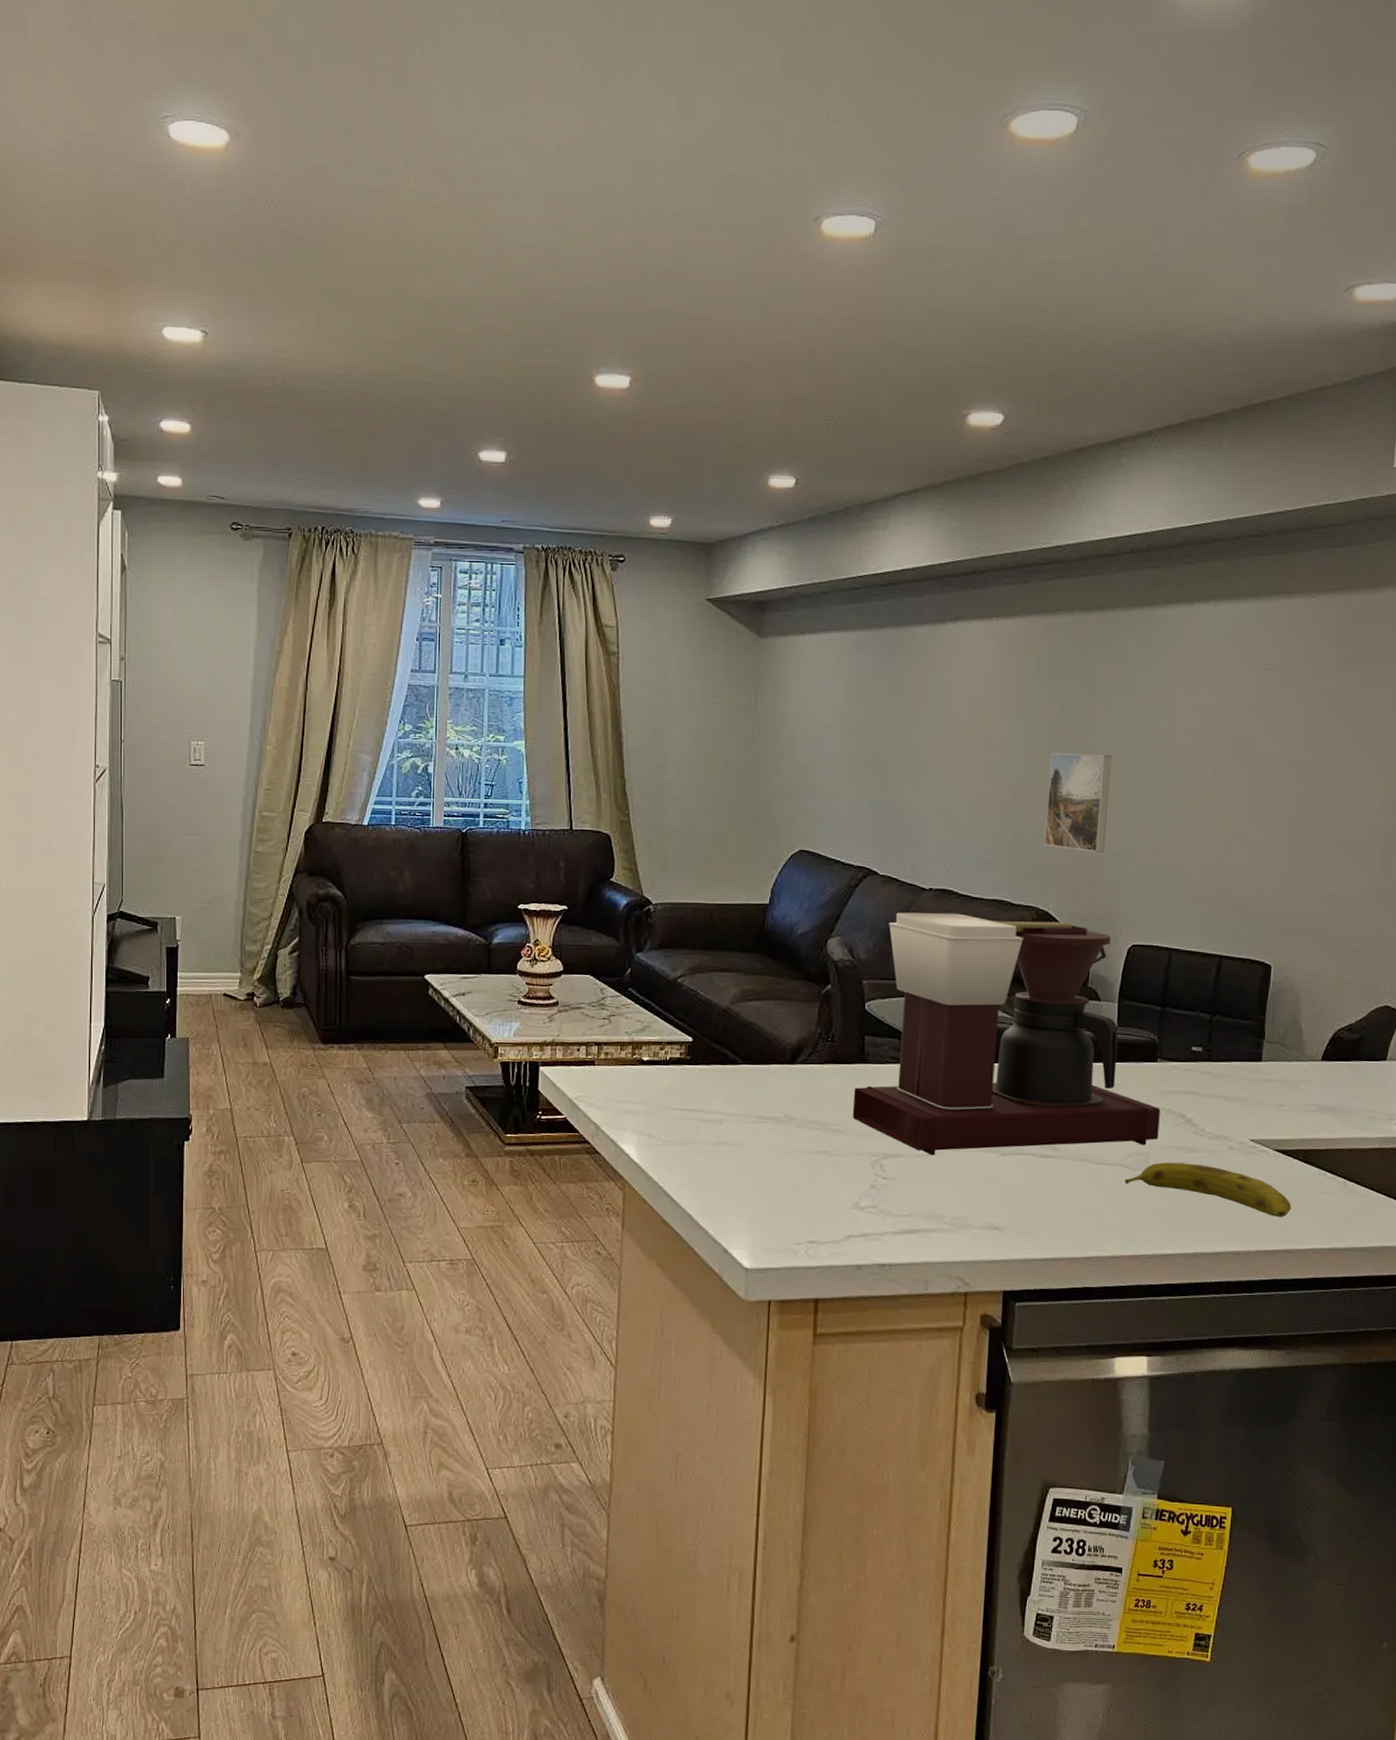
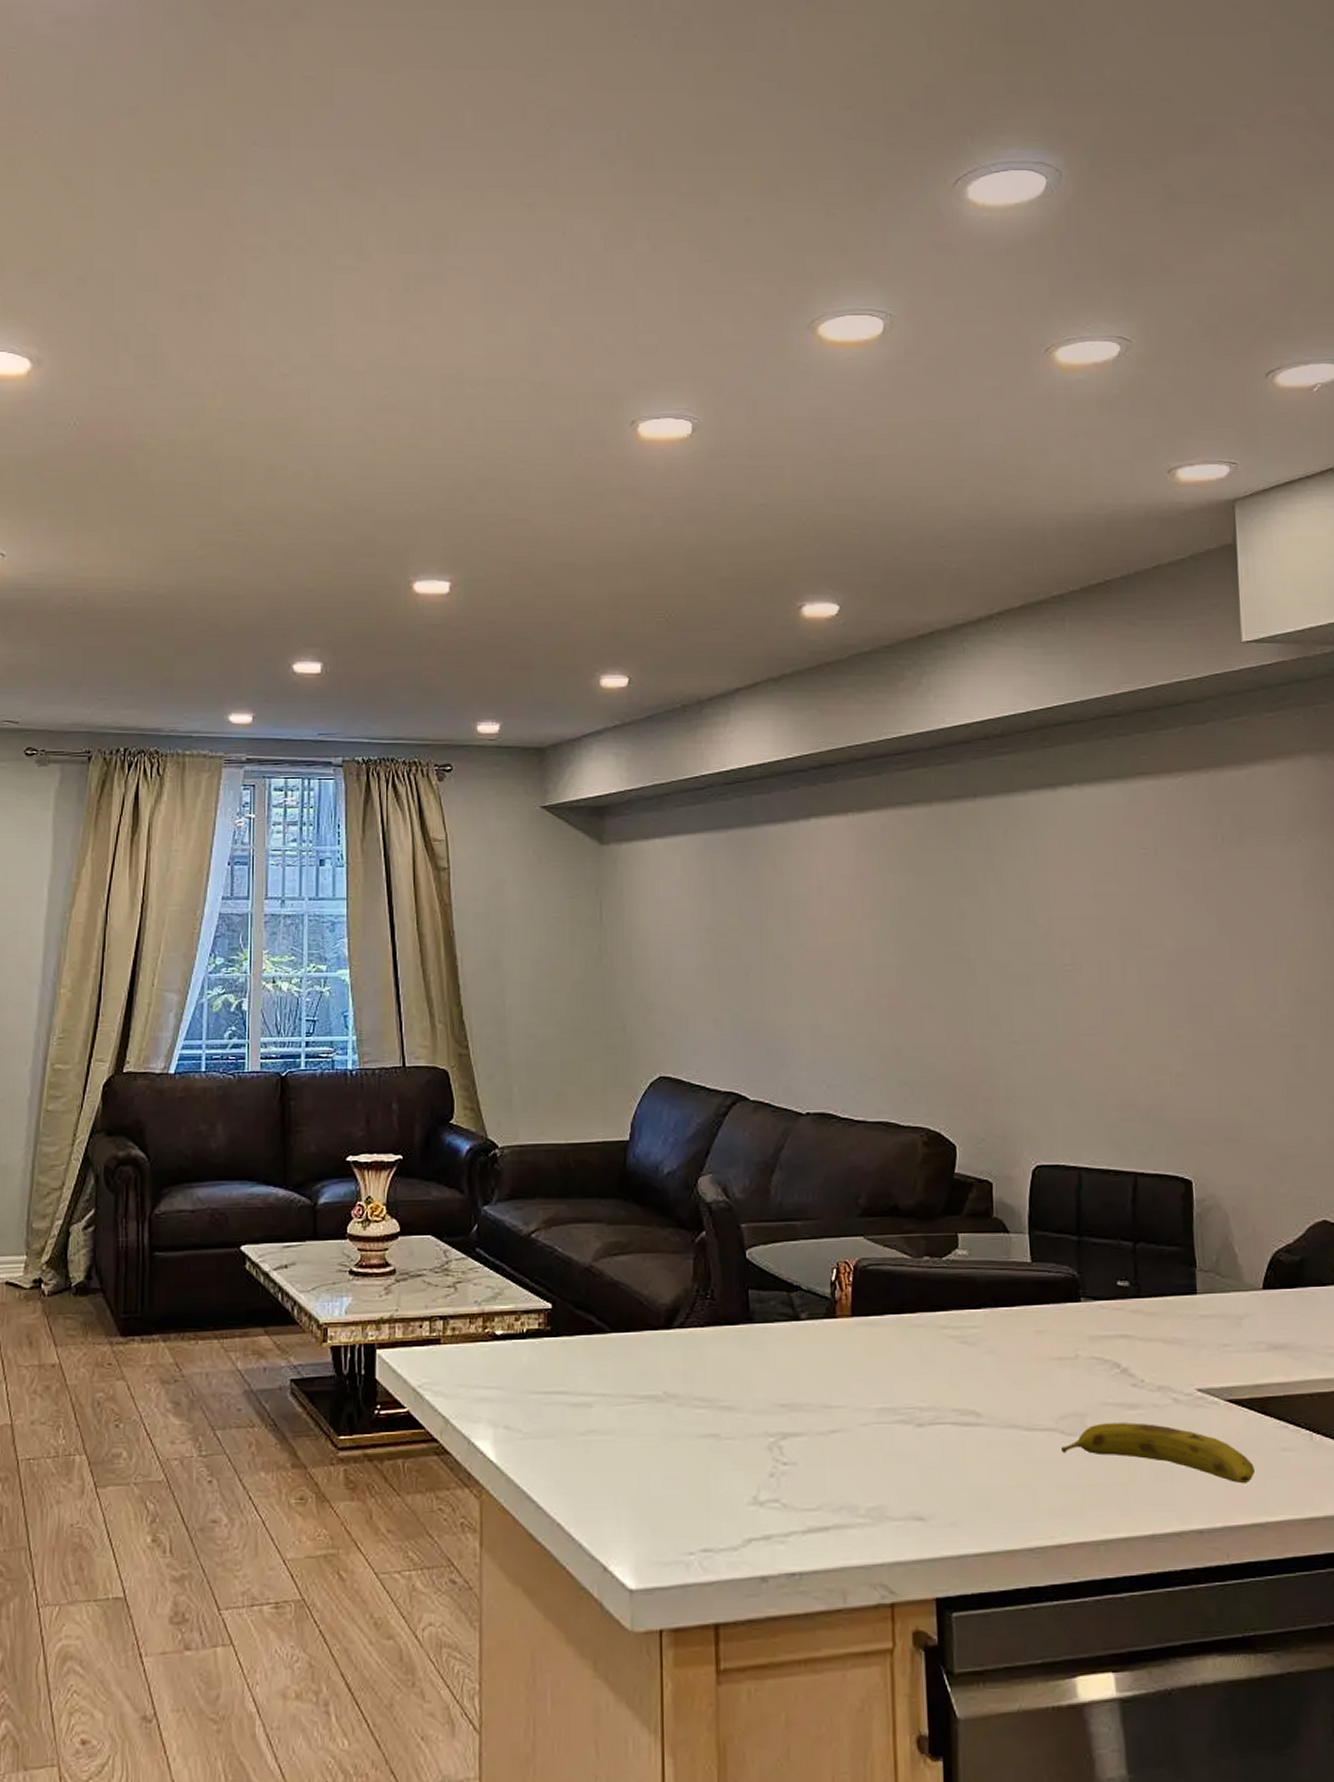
coffee maker: present [852,912,1160,1156] -> none [740,1139,1093,1432]
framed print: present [1044,752,1112,853] -> none [924,953,993,1063]

